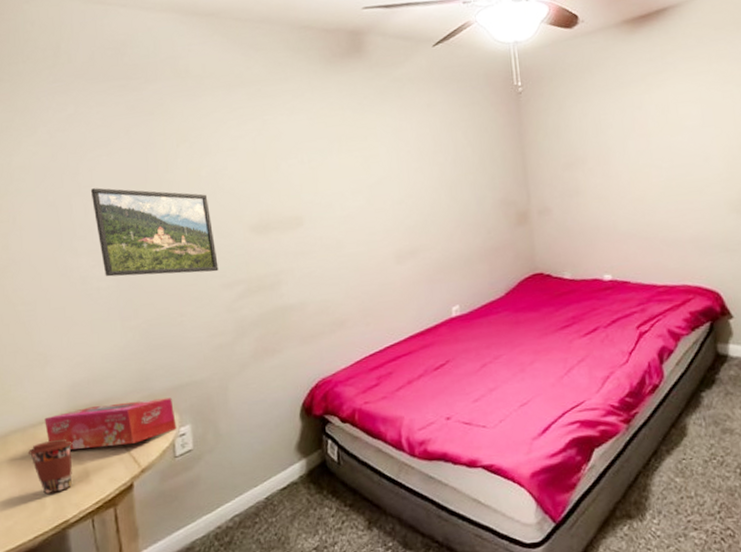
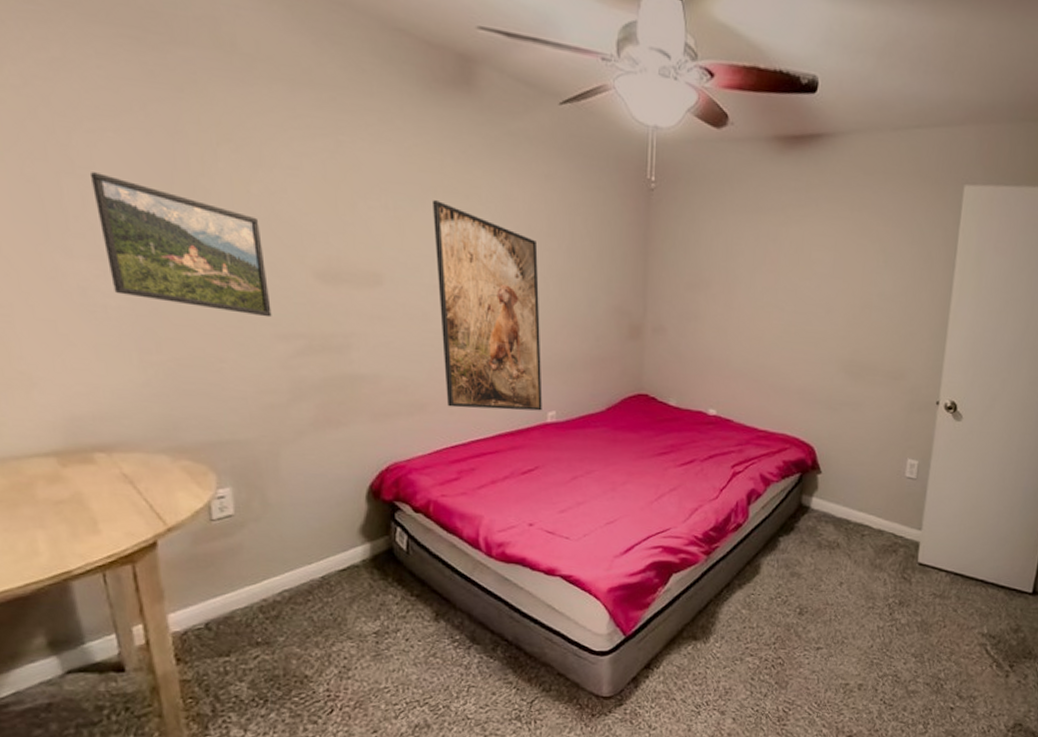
coffee cup: present [28,438,73,494] -> none [10,478,75,539]
tissue box: present [44,397,177,450] -> none [32,448,214,498]
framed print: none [337,147,447,319] -> present [431,200,543,411]

